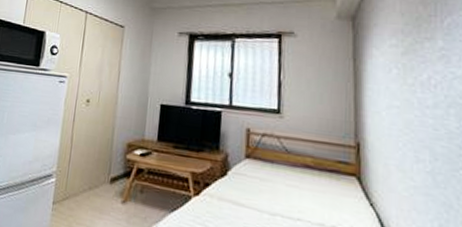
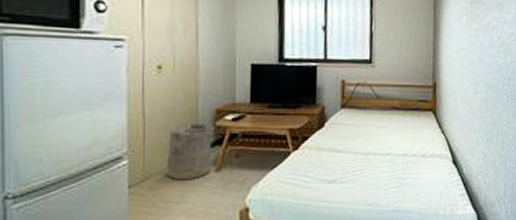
laundry hamper: none [83,152,125,207] -> present [168,122,215,181]

